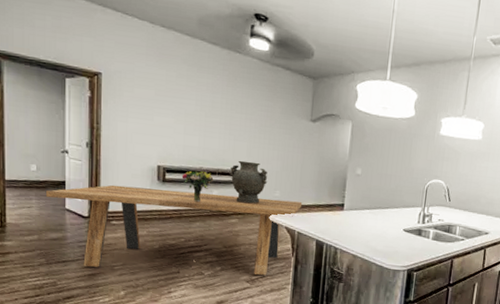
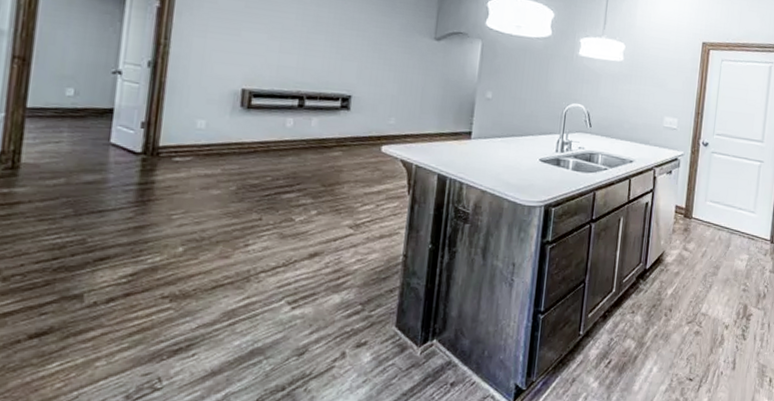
dining table: present [46,185,303,275] -> none [84,112,423,218]
bouquet: present [181,170,214,203] -> none [272,95,314,133]
decorative urn: present [230,160,268,204] -> none [335,83,381,134]

